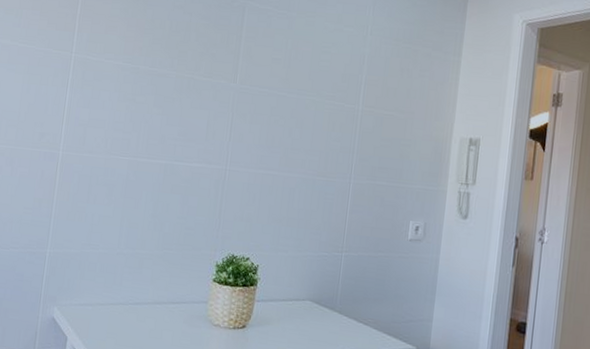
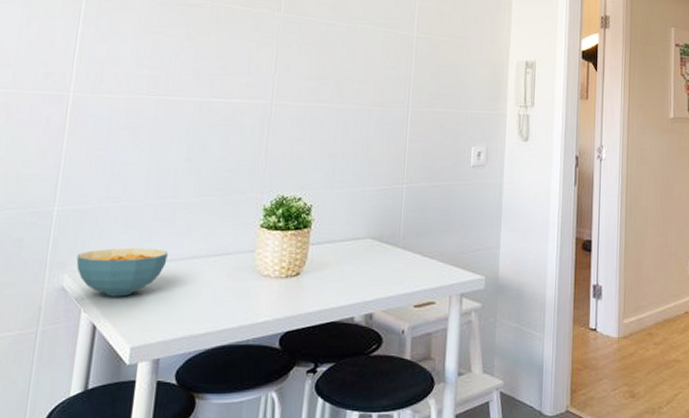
cereal bowl: none [63,288,136,331] -> present [76,247,168,297]

